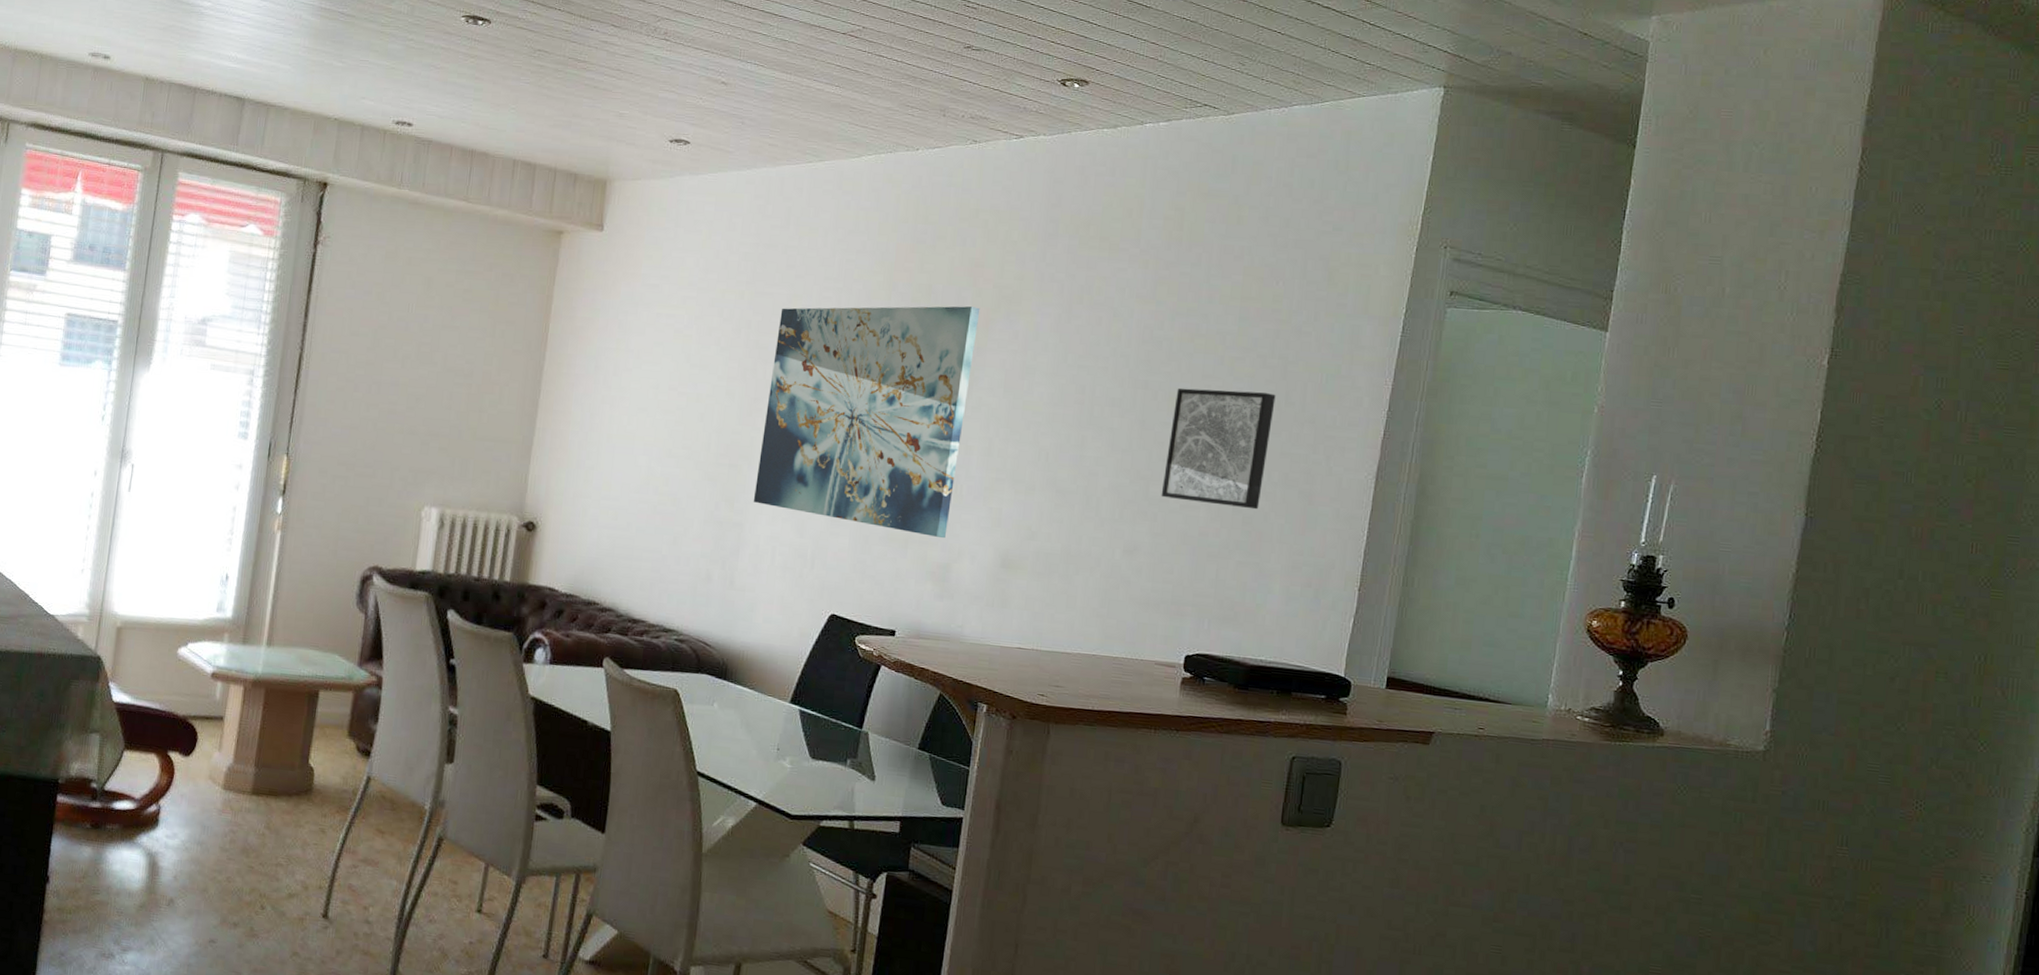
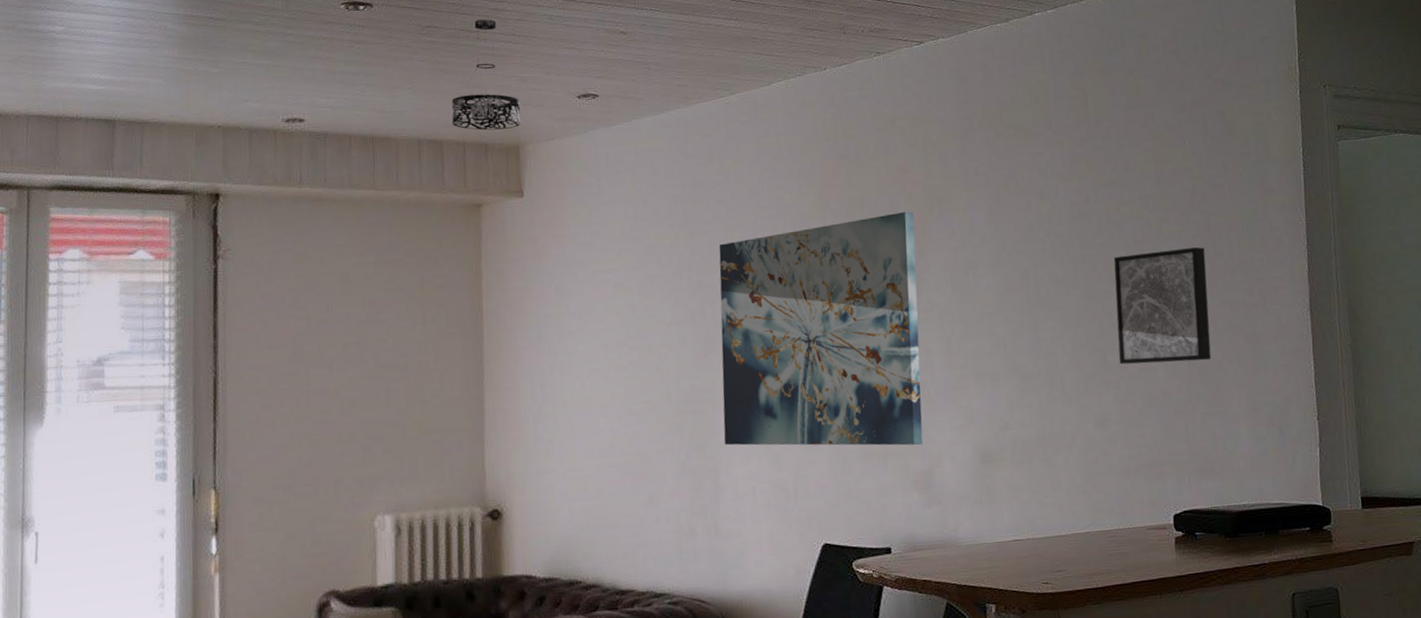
pendant light: none [547,50,615,162] -> present [451,19,521,131]

